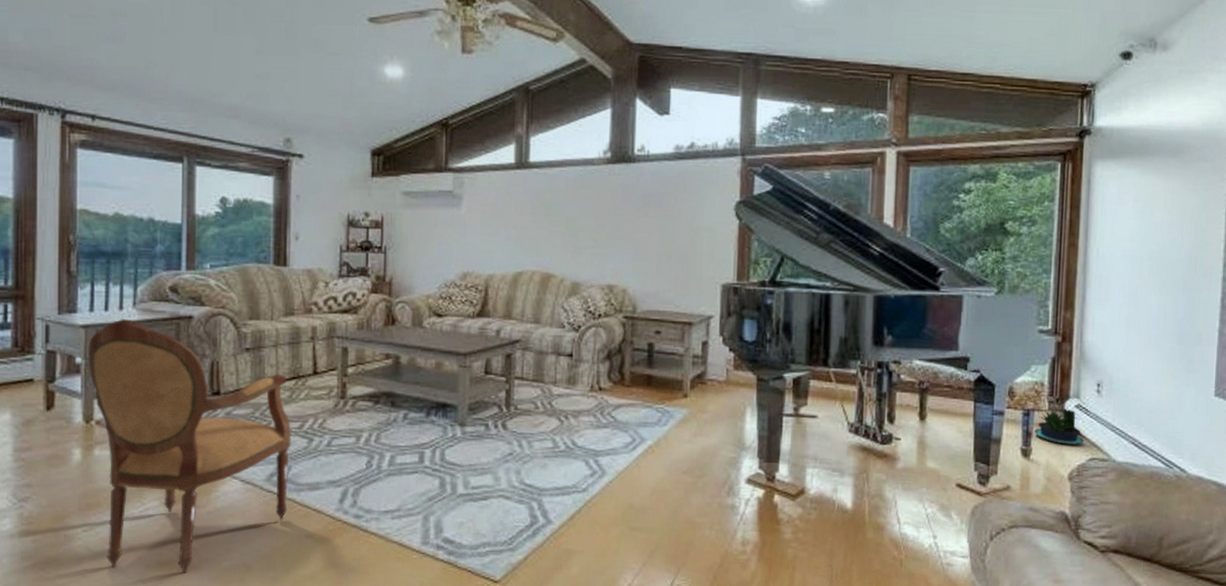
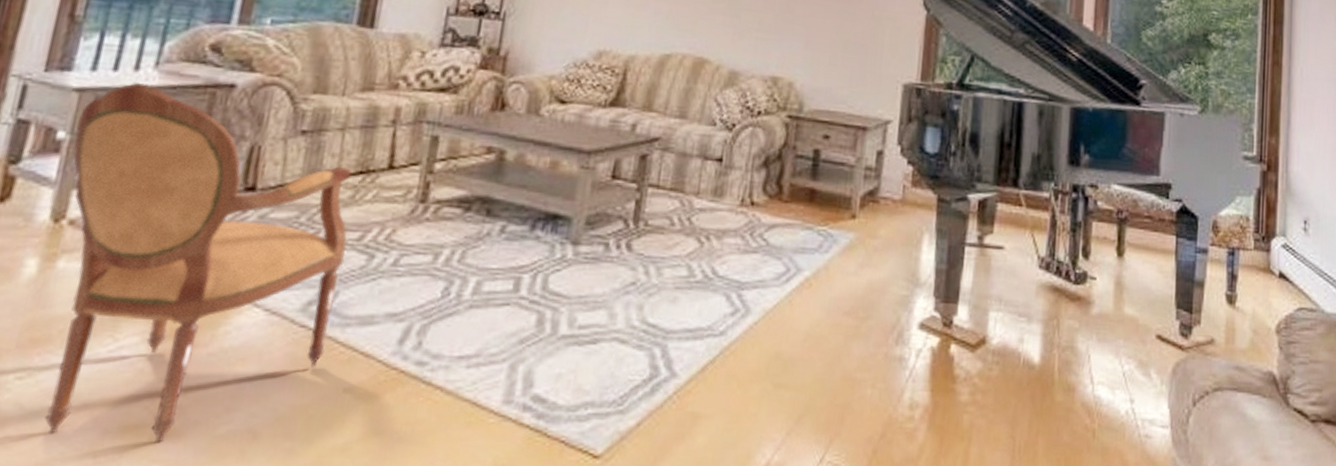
potted plant: present [1034,408,1085,445] -> none [1240,247,1293,291]

